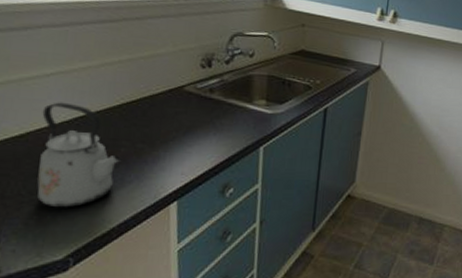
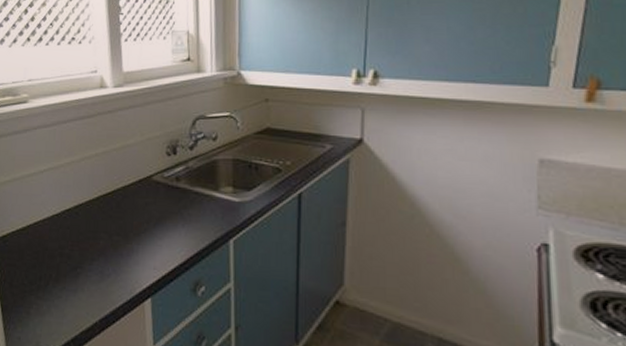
kettle: present [37,102,122,208] -> none [35,196,101,300]

